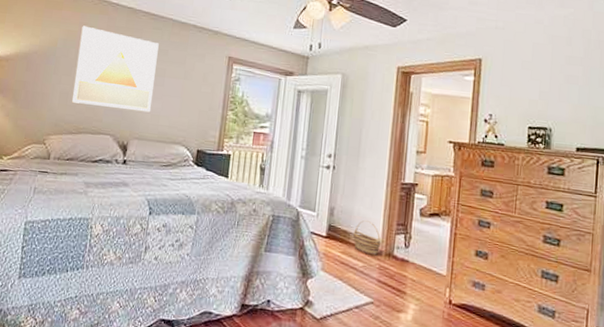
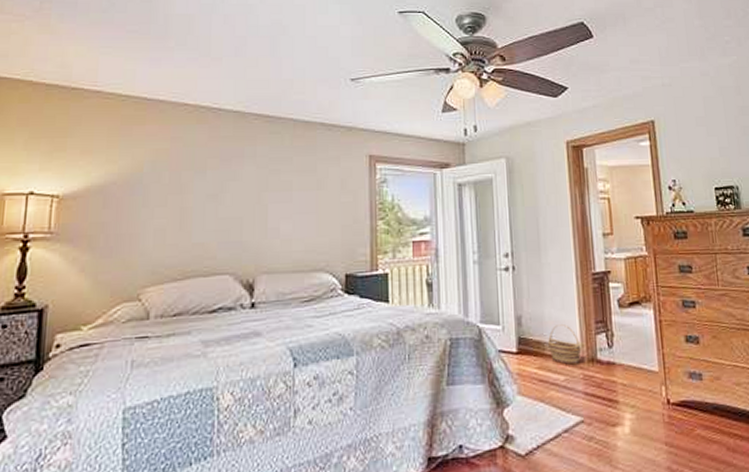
wall art: present [72,25,159,113] -> none [172,140,280,240]

